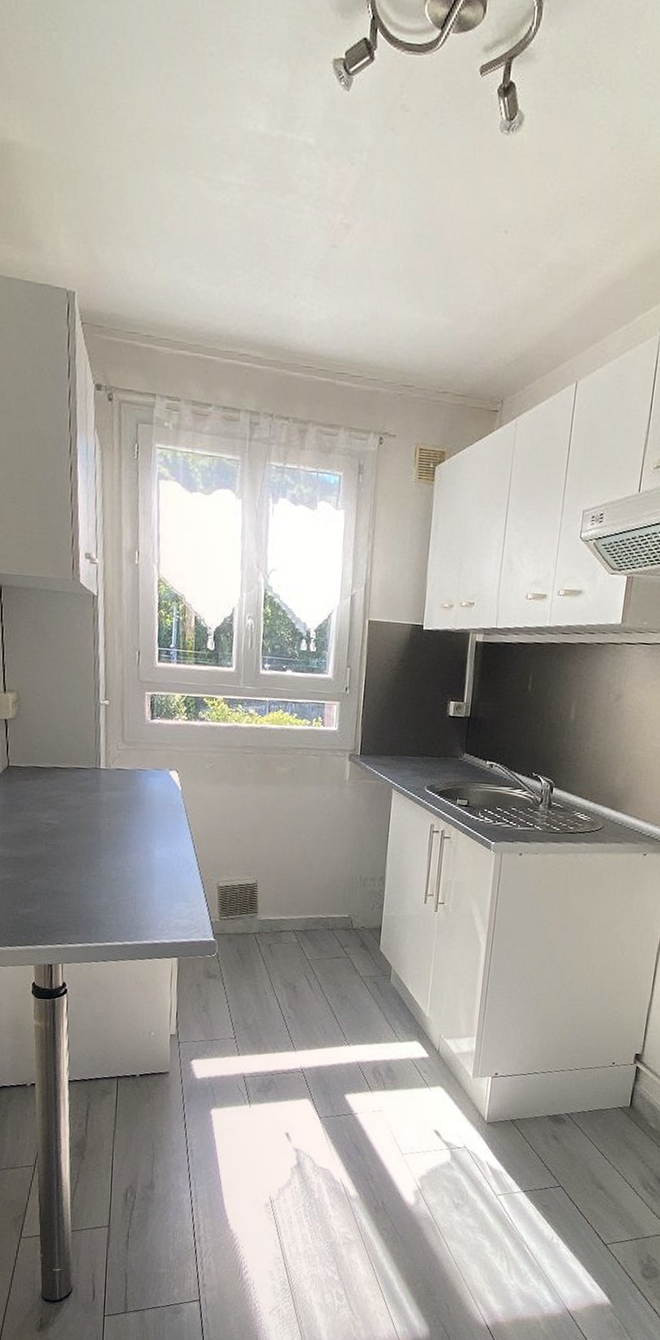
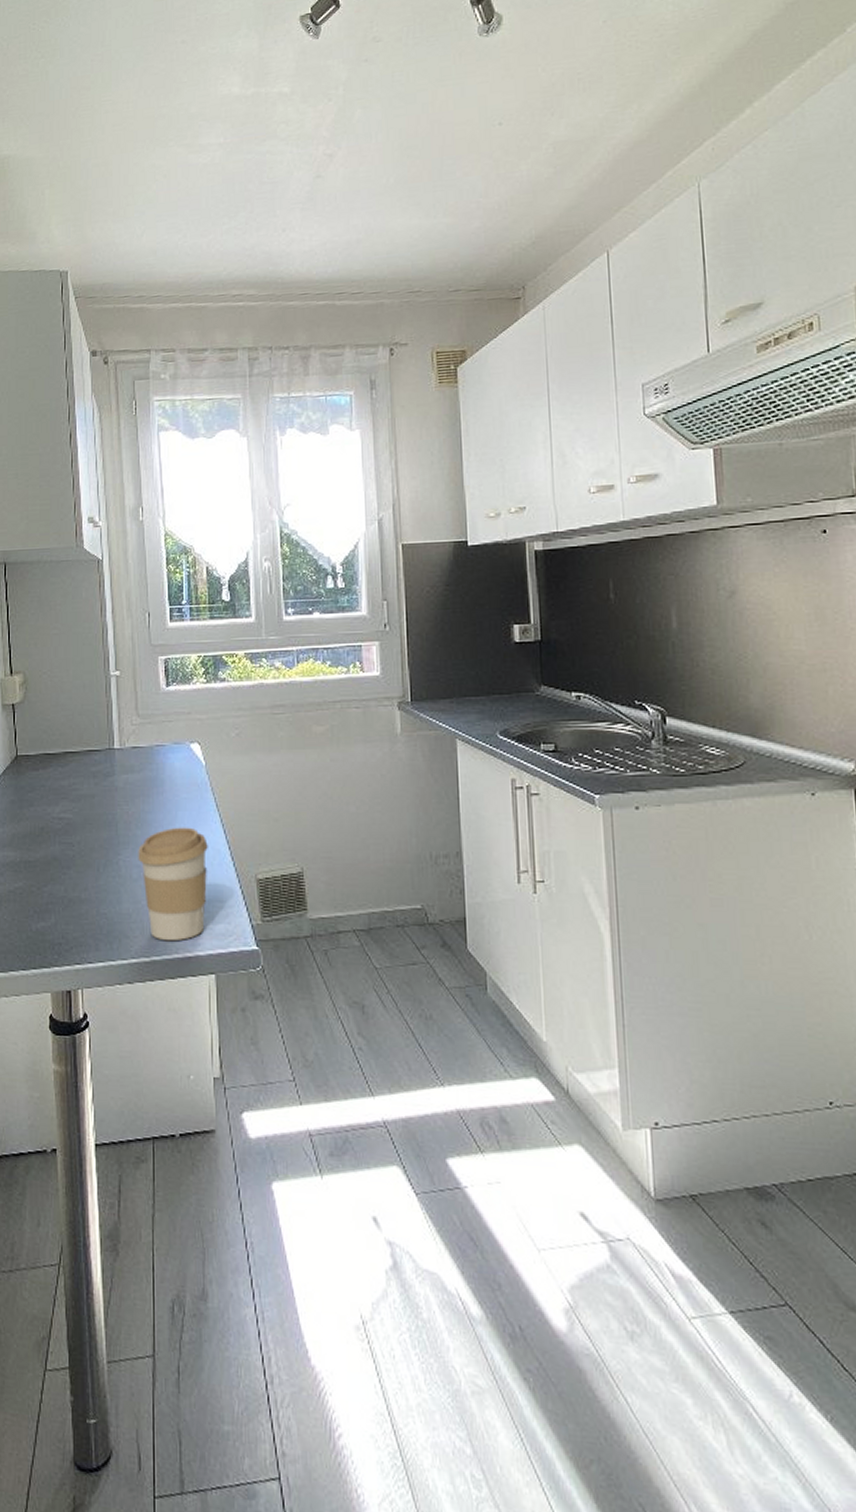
coffee cup: none [117,839,179,931] -> present [138,827,208,941]

